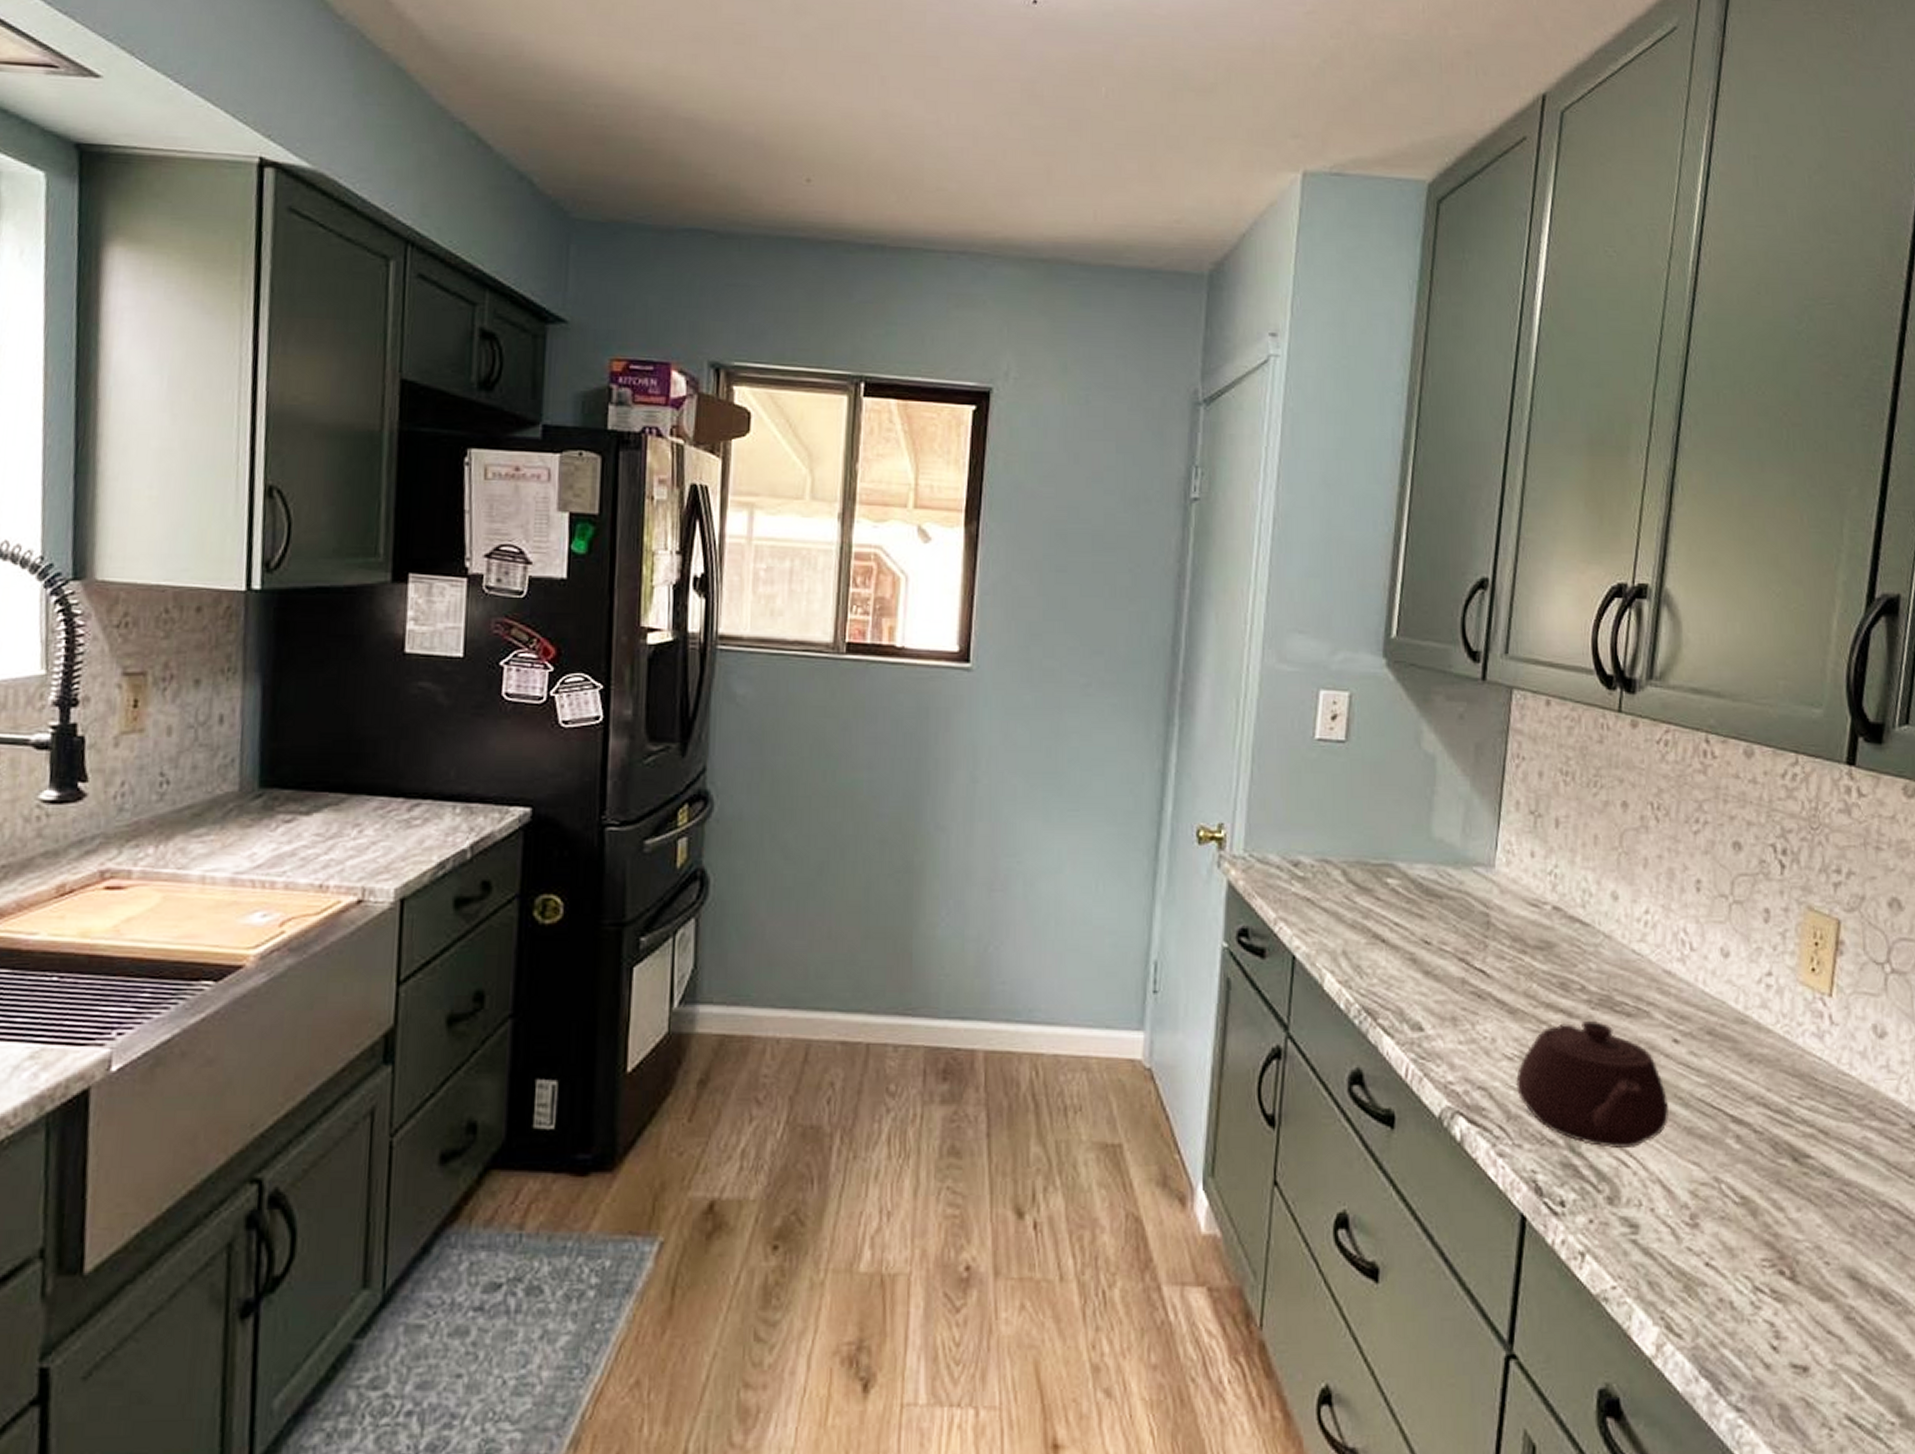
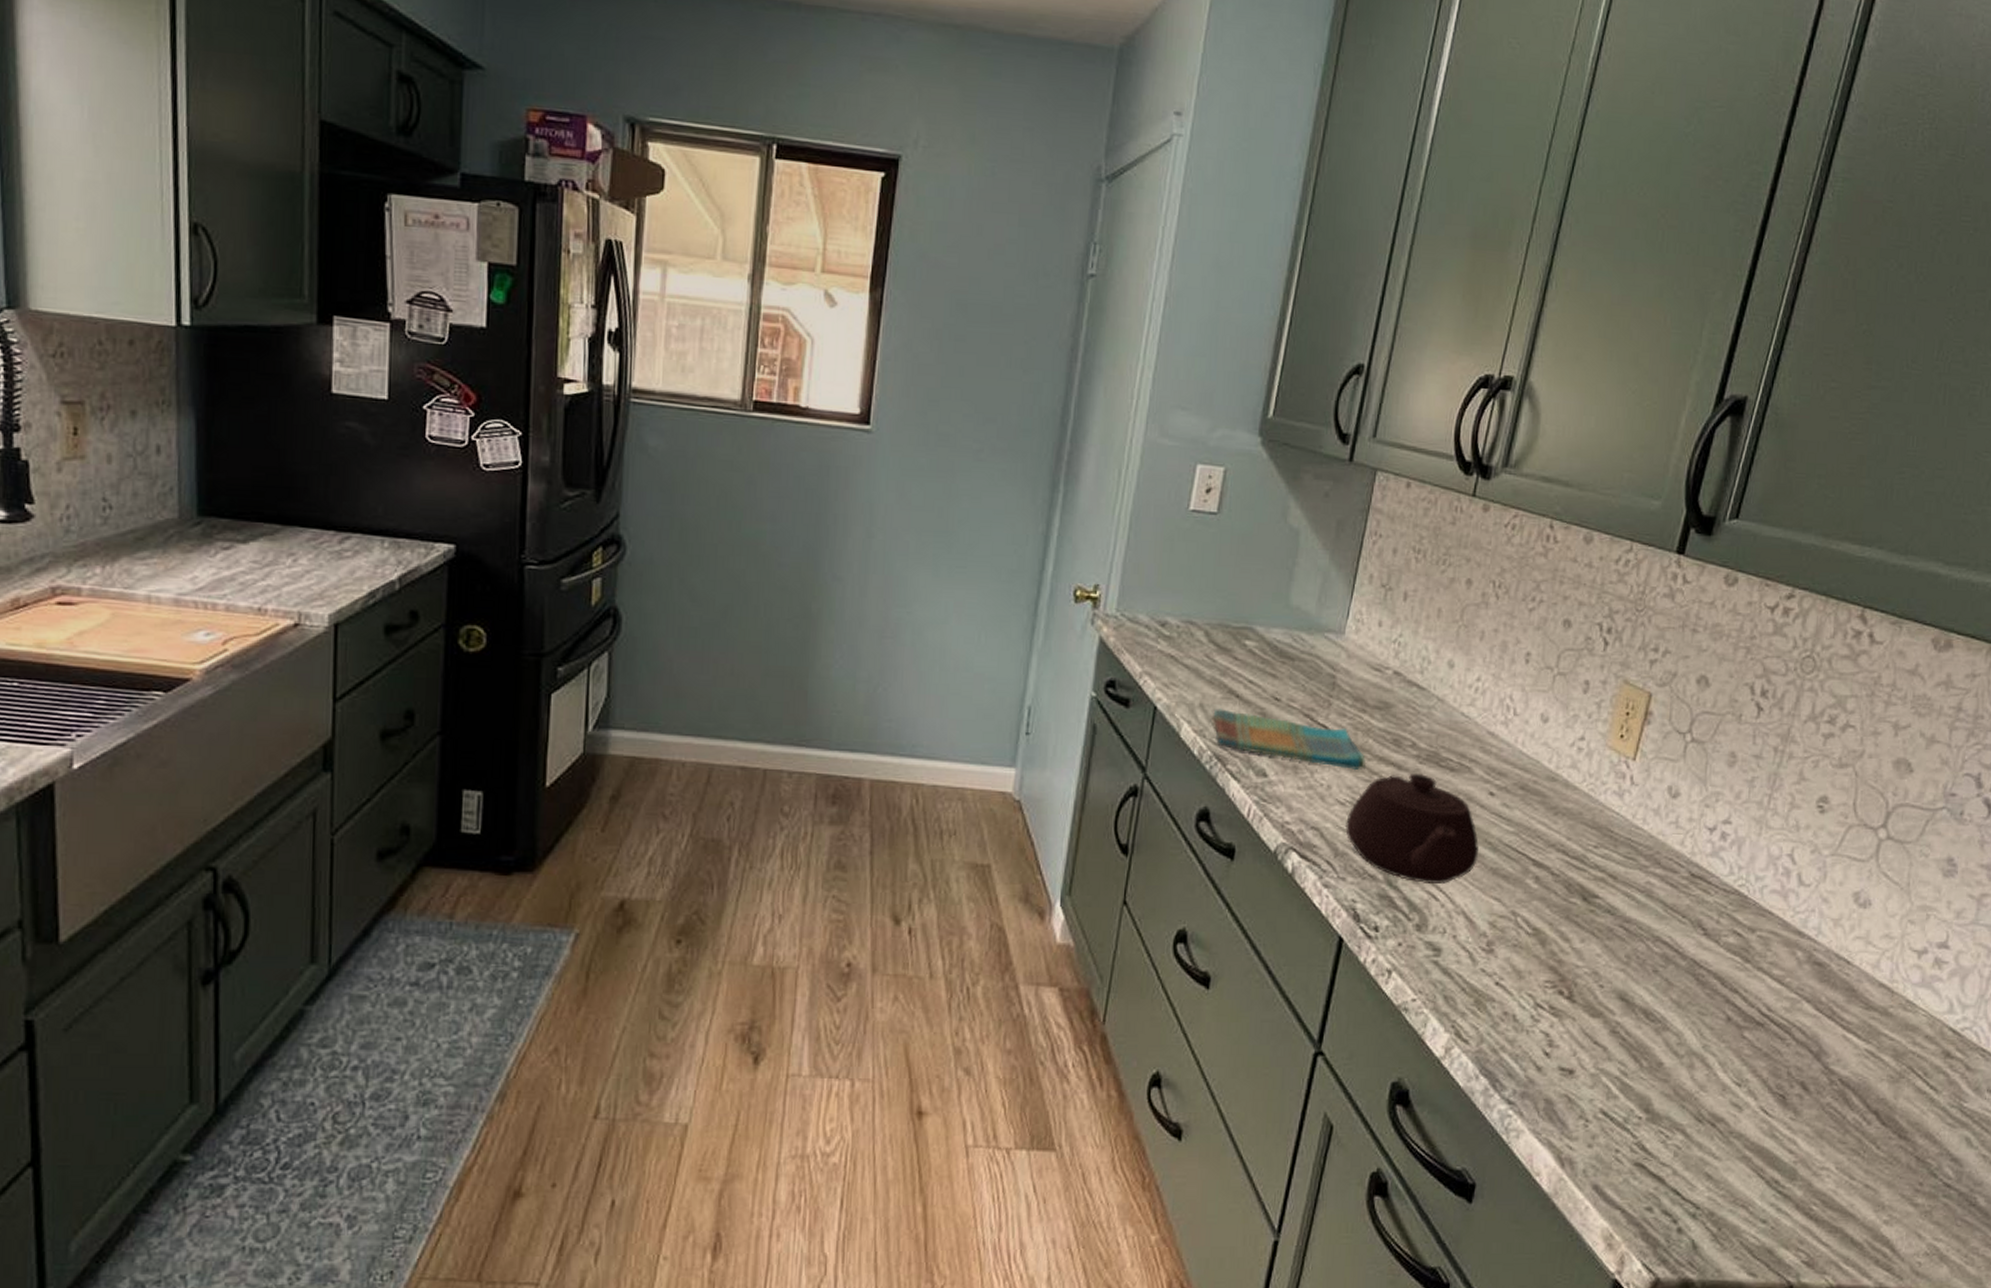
dish towel: none [1358,956,1533,1020] -> present [1213,708,1367,771]

